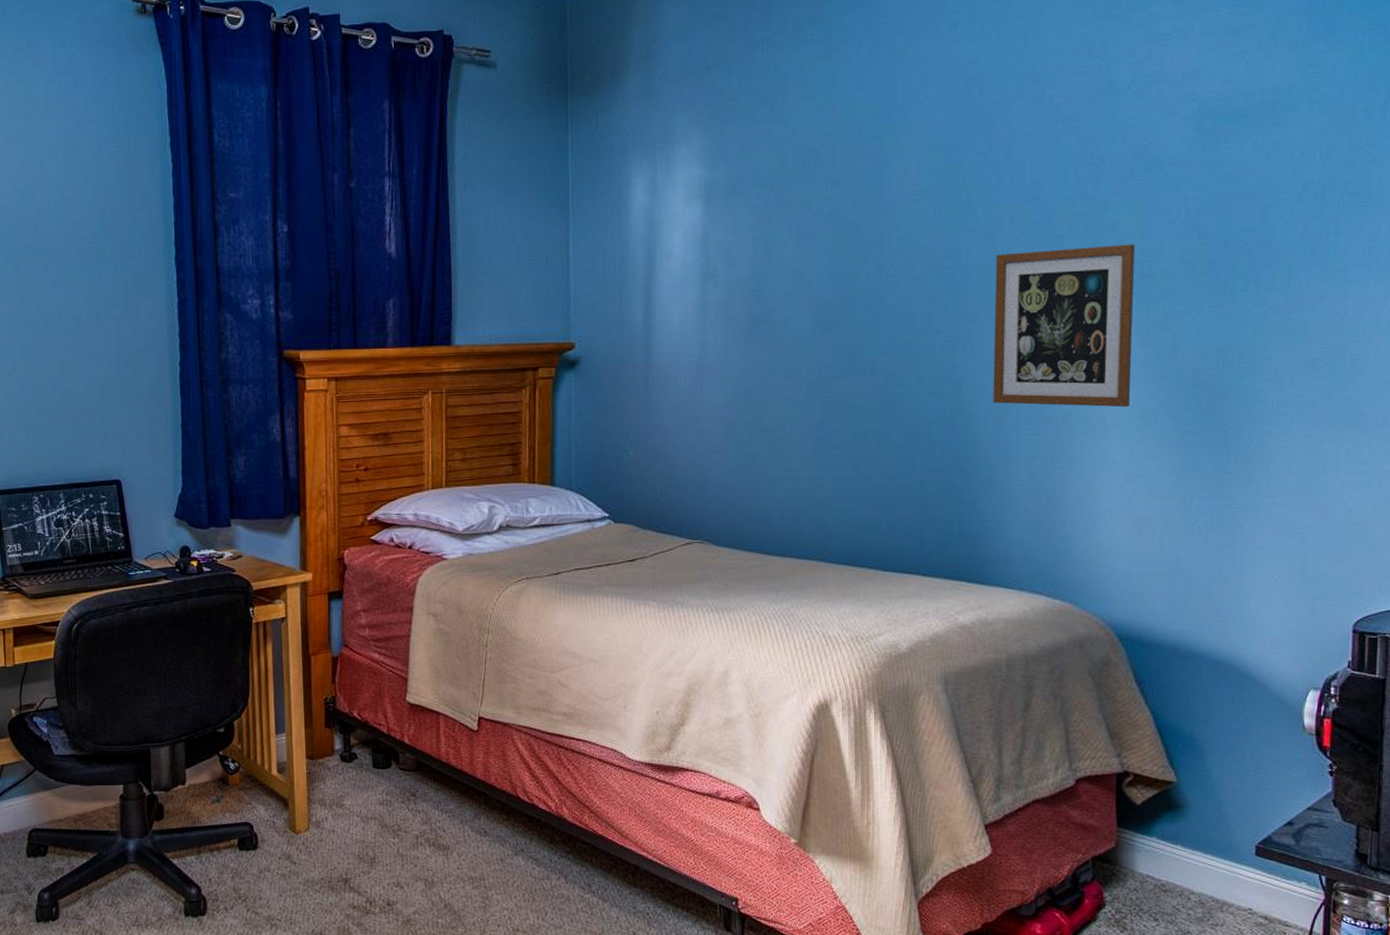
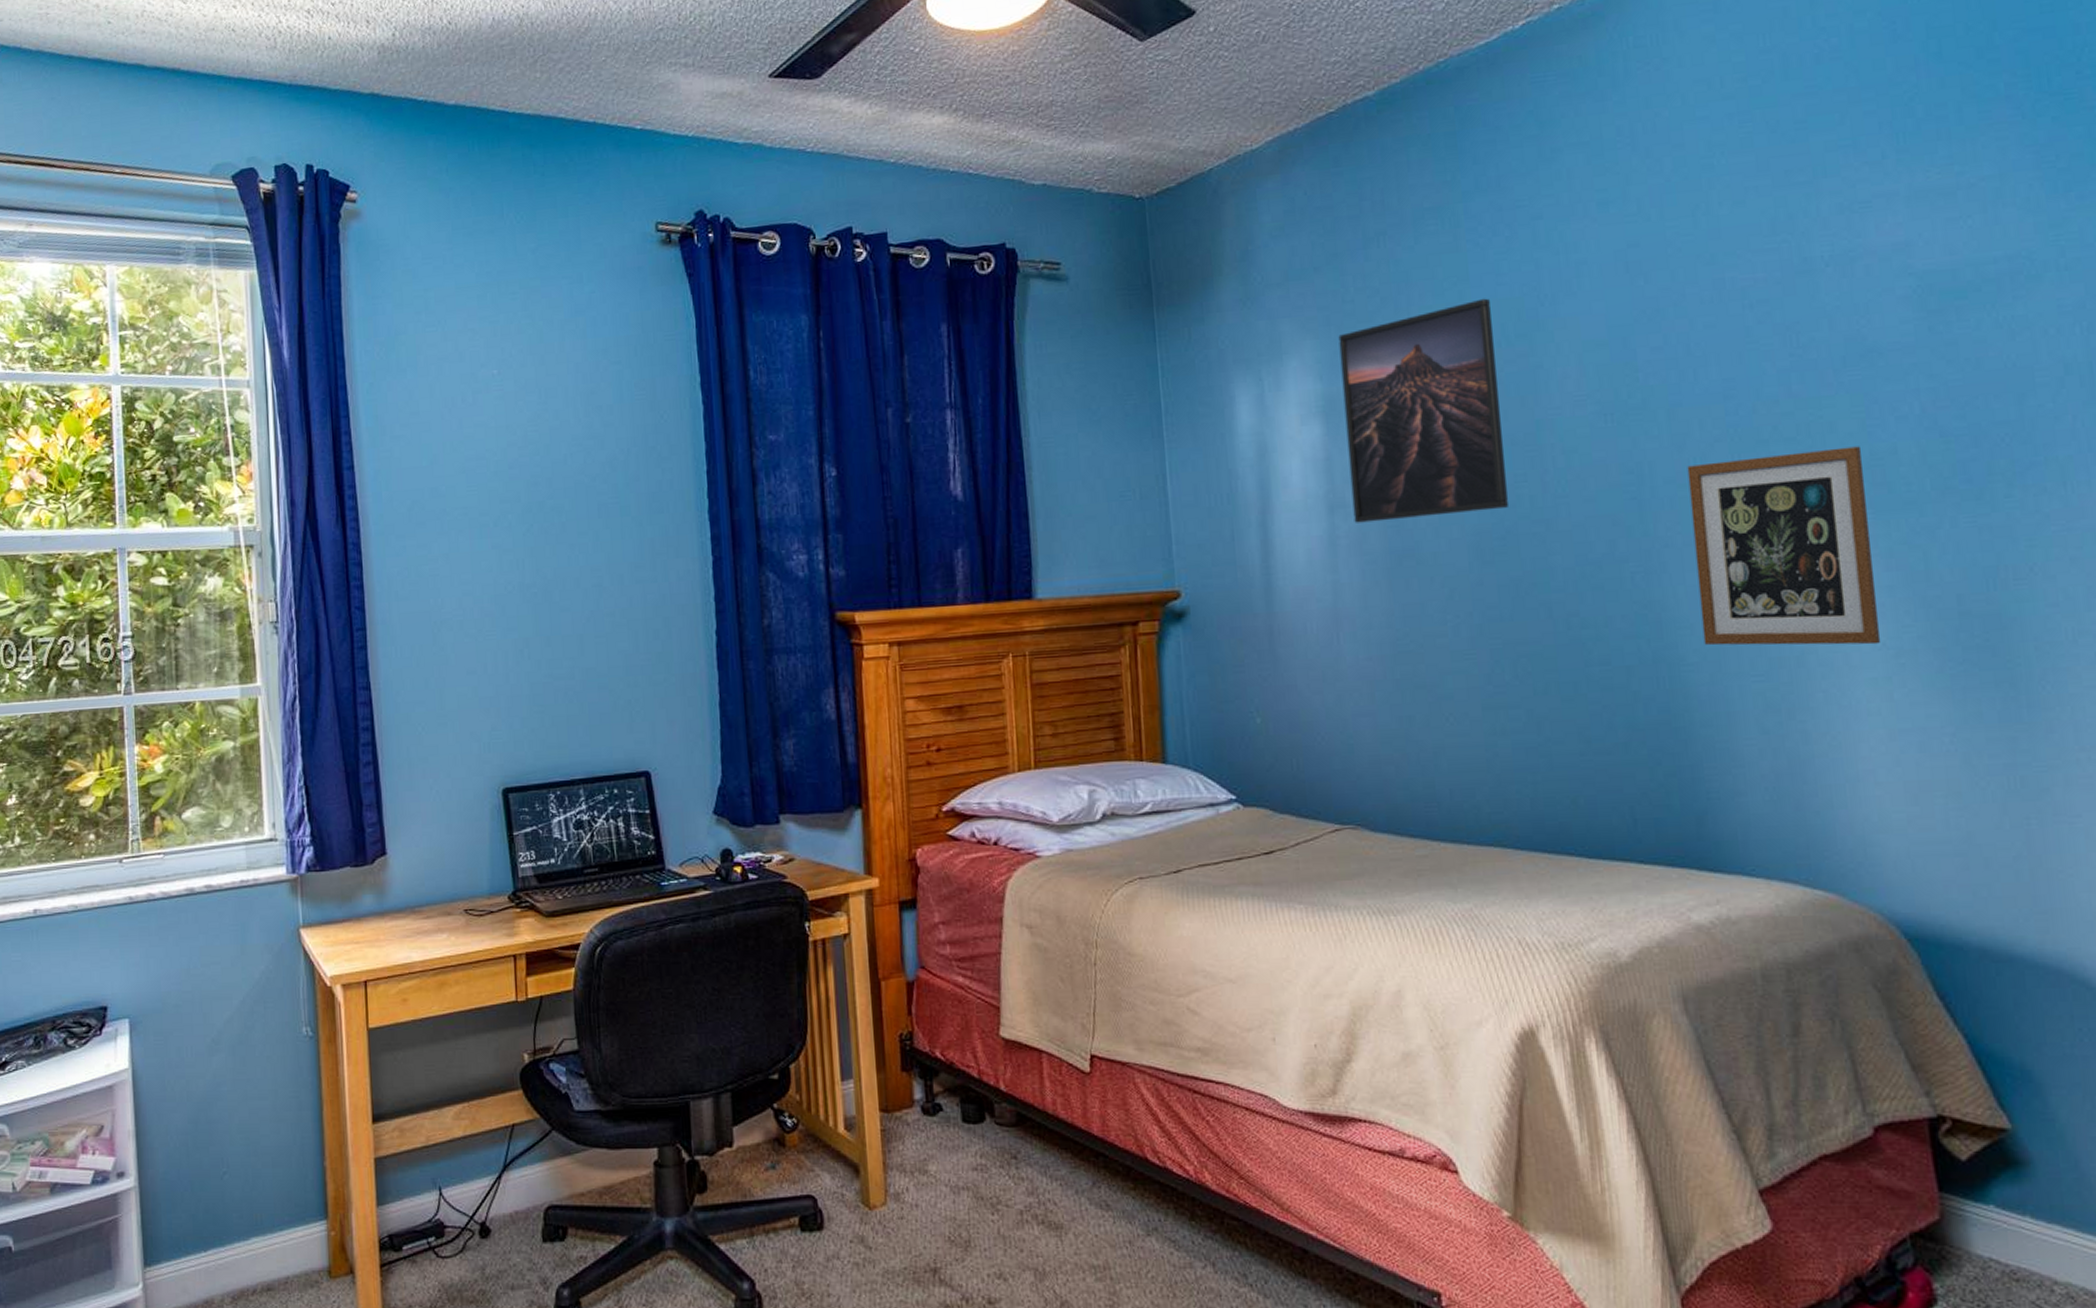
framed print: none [722,102,851,291] -> present [1338,298,1510,523]

